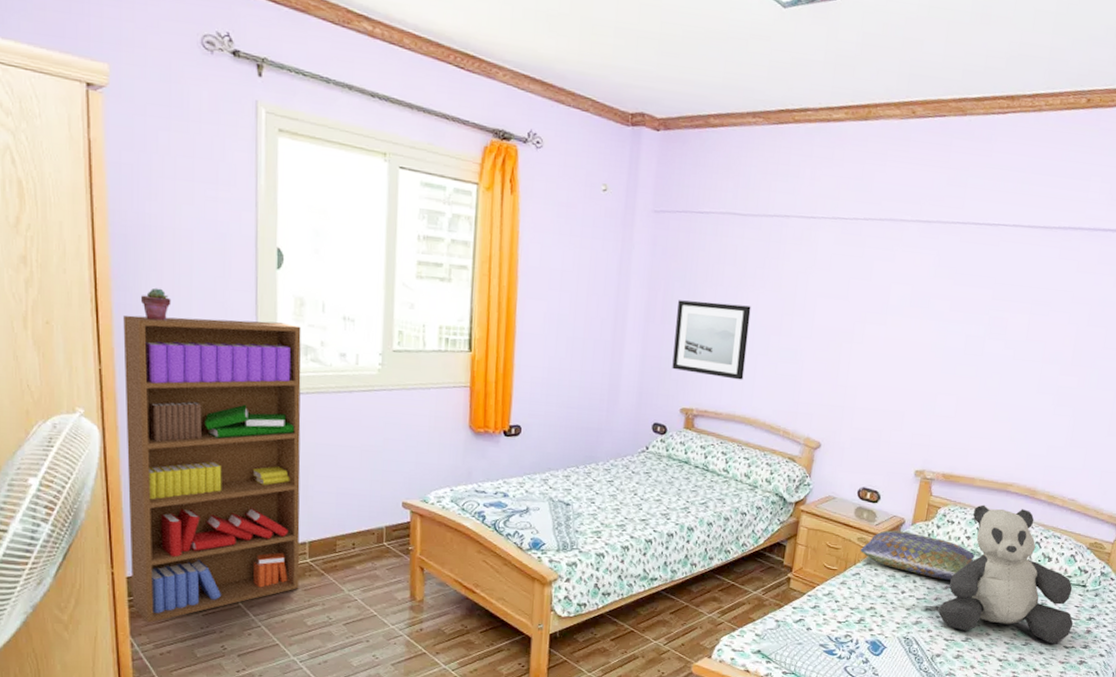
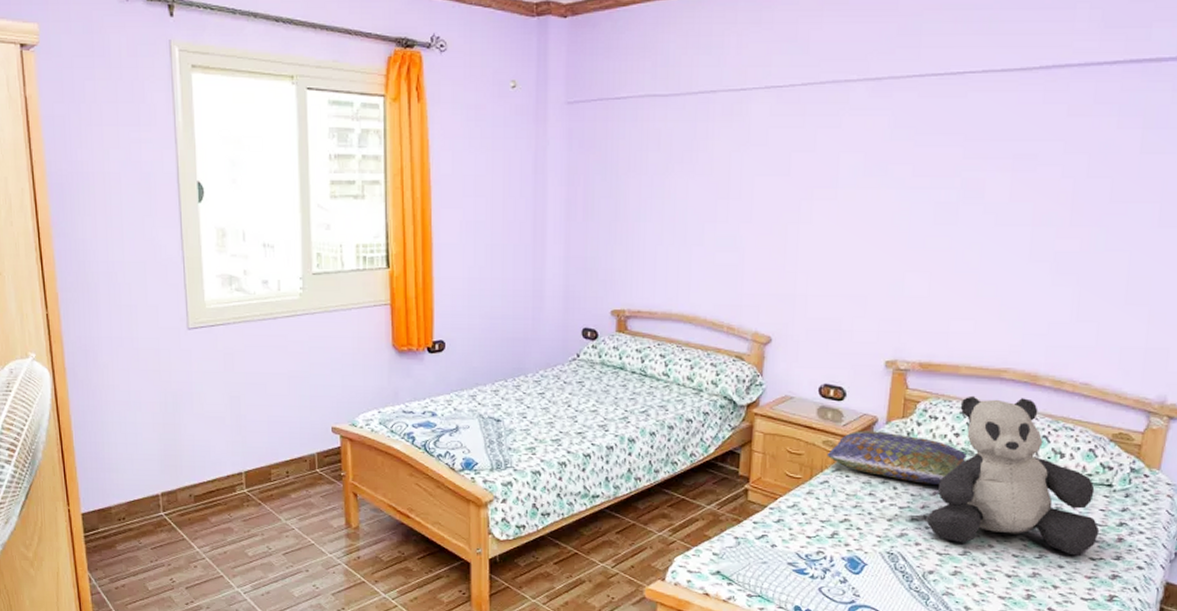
bookshelf: present [123,315,301,623] -> none [64,255,238,558]
potted succulent: present [140,287,171,321] -> none [78,231,106,263]
wall art: present [672,300,751,380] -> none [599,193,681,275]

